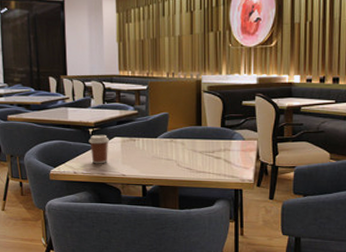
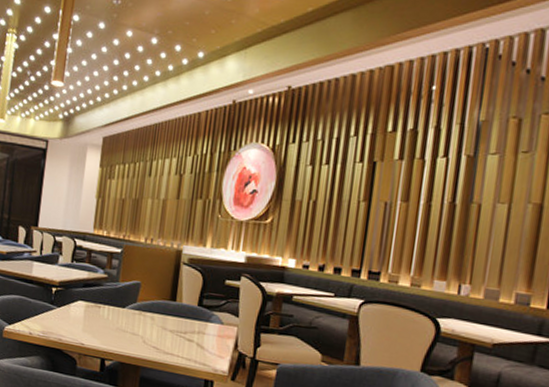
coffee cup: present [88,134,110,164] -> none [50,295,73,328]

